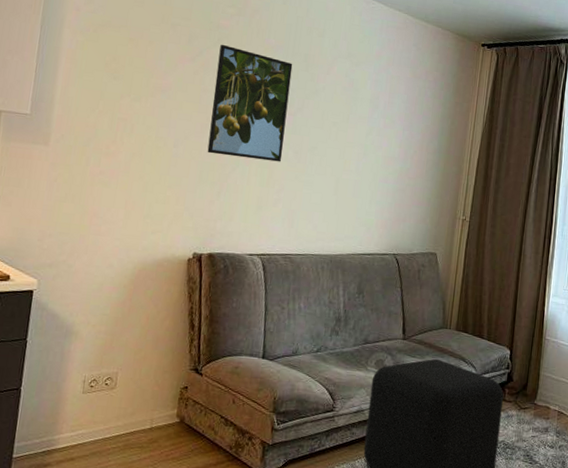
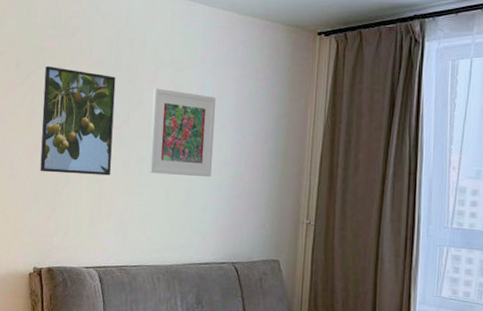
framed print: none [319,79,388,171] -> present [149,88,216,178]

